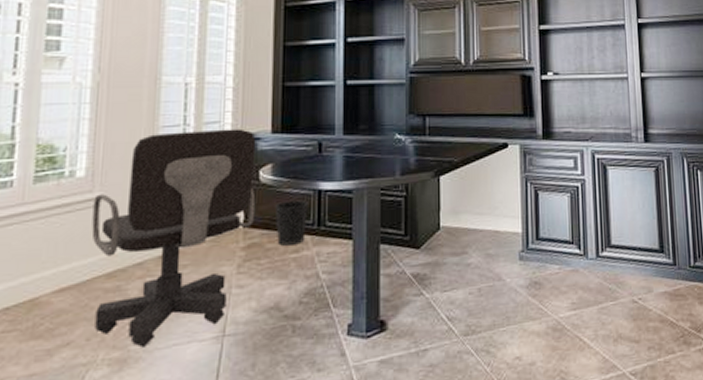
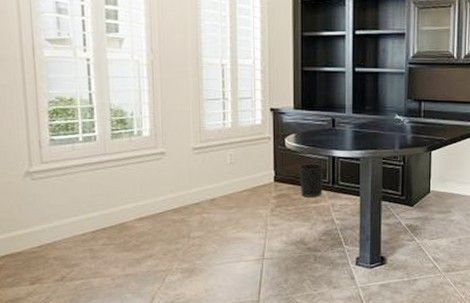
office chair: present [91,128,256,348] -> none [158,104,283,263]

